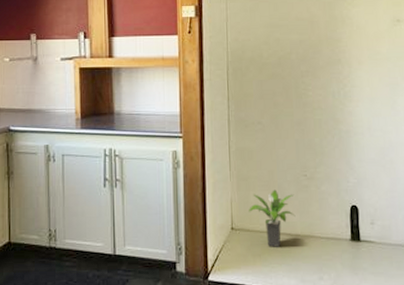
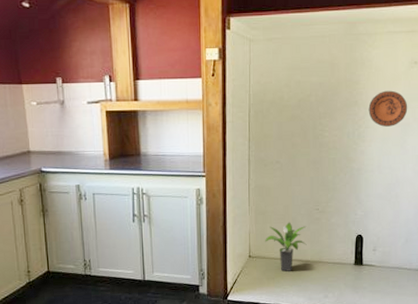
decorative plate: none [352,48,395,86] -> present [368,90,408,127]

